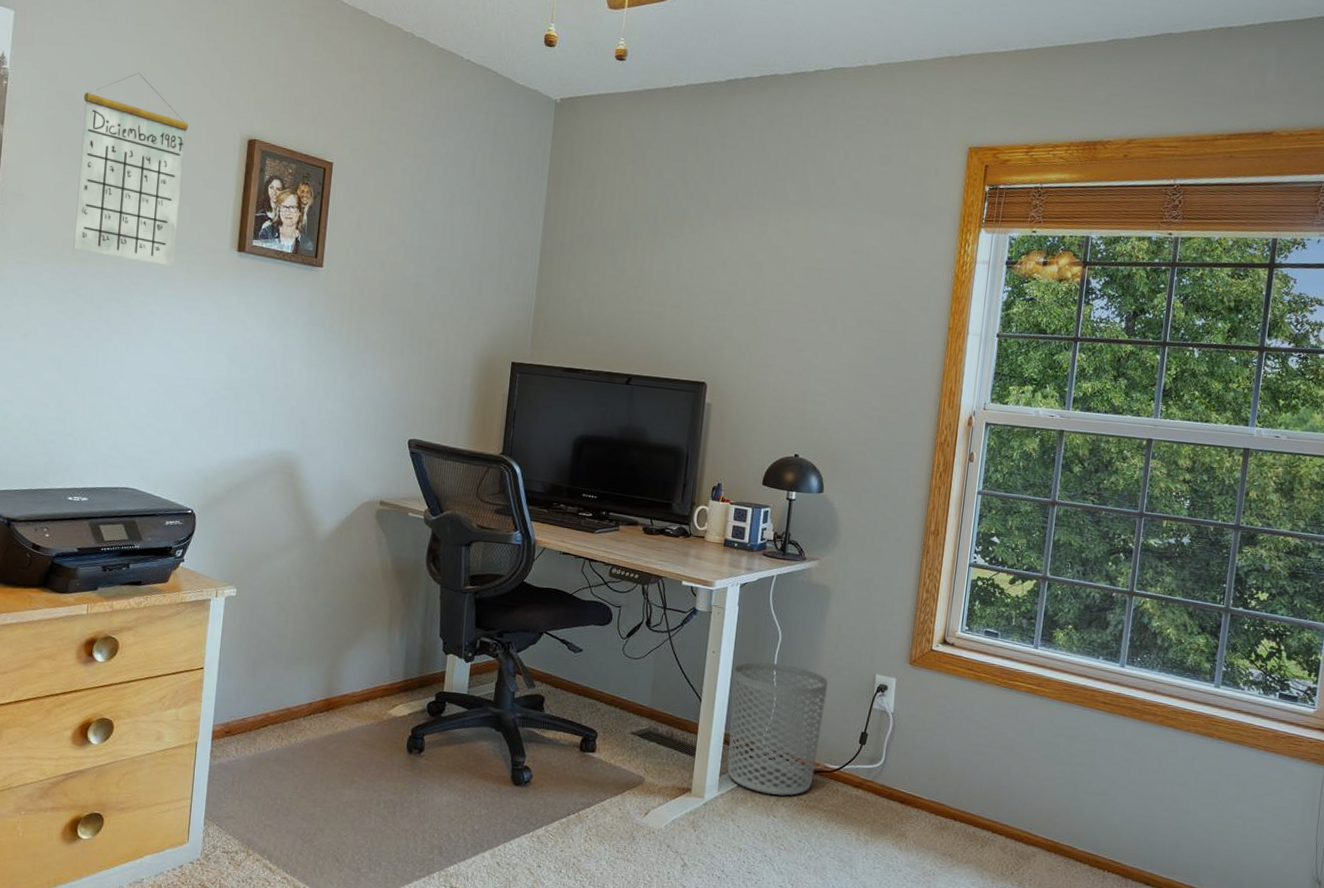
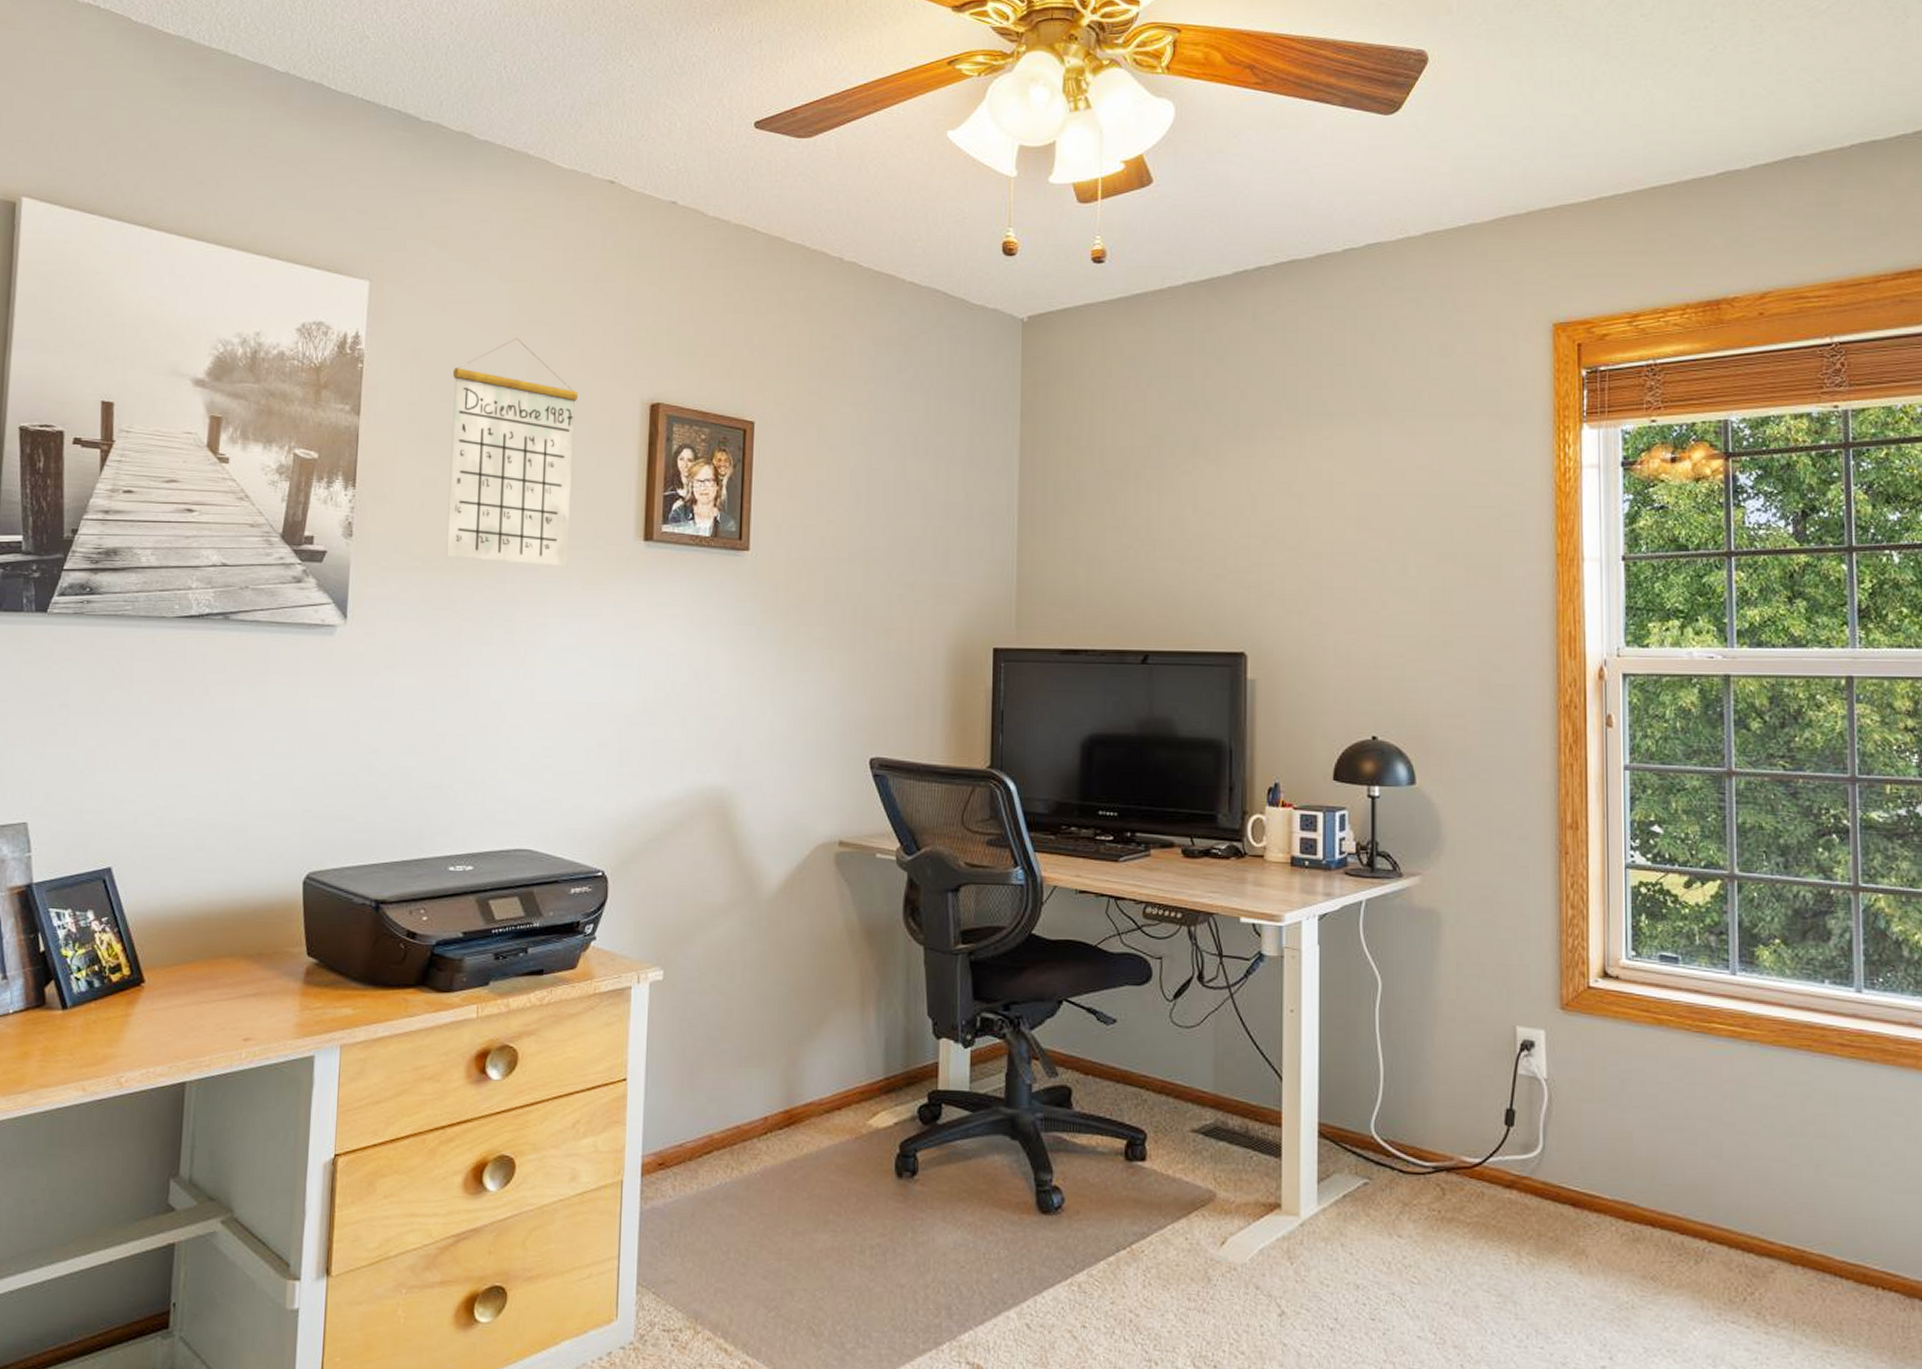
waste bin: present [727,661,828,796] -> none [1321,1018,1453,1207]

